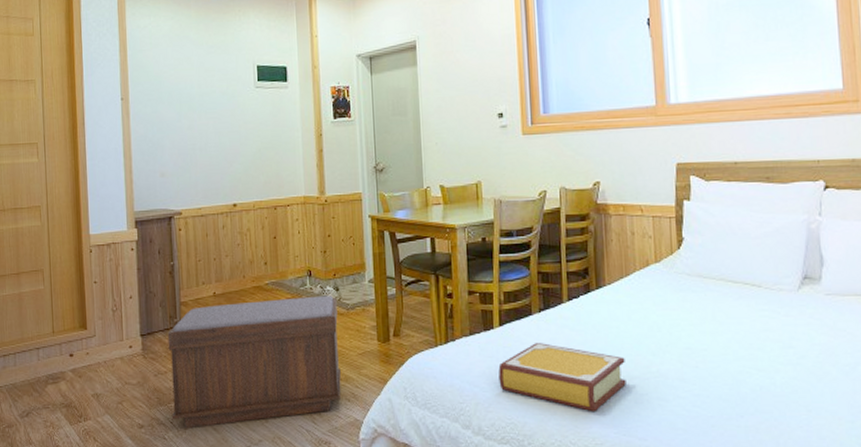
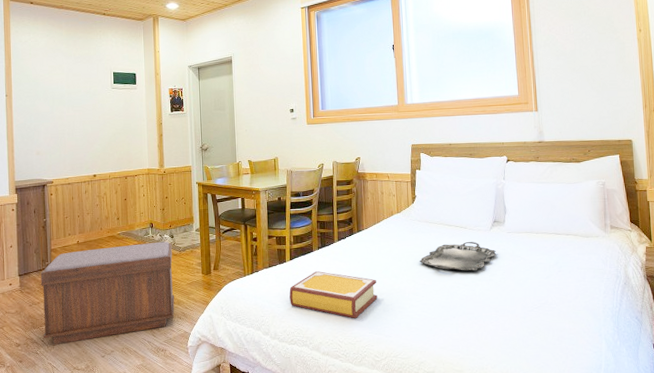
serving tray: none [689,307,807,349] -> present [420,242,496,271]

